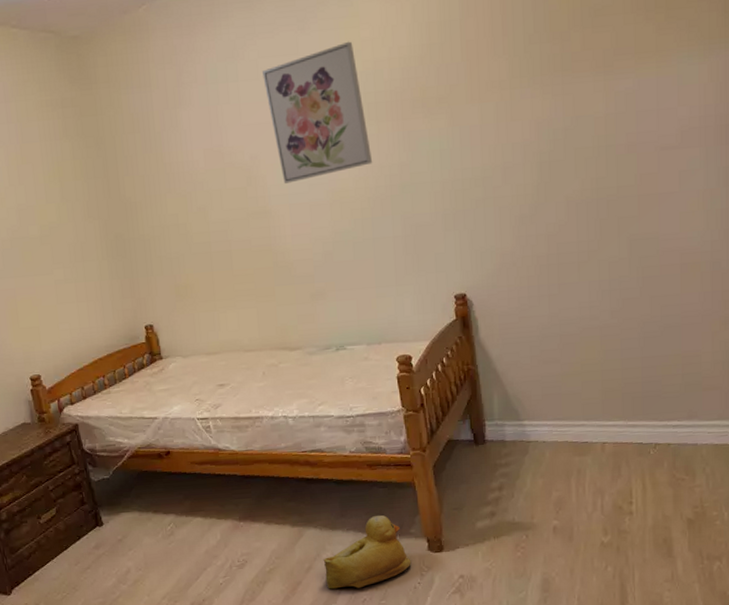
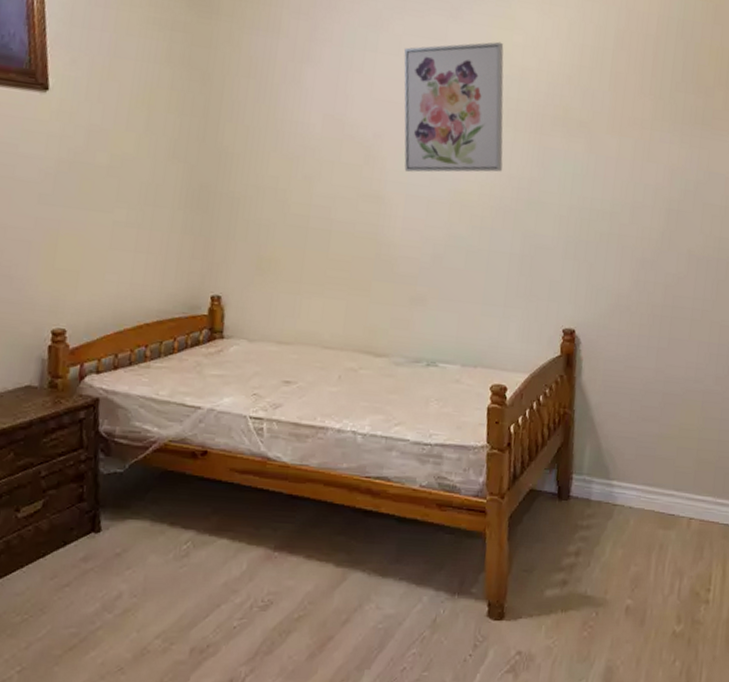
rubber duck: present [323,515,412,589] -> none [362,567,466,653]

